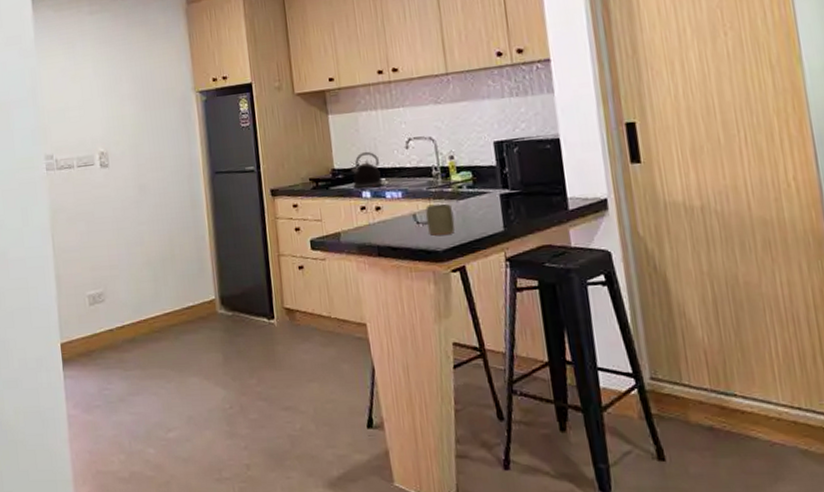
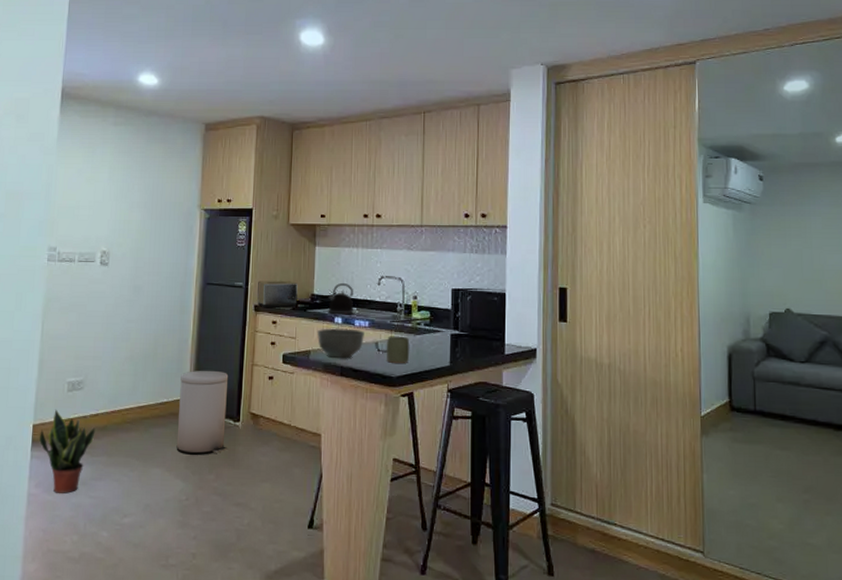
potted plant: none [69,325,125,413] -> present [39,409,96,494]
pedal bin: none [203,266,267,360] -> present [176,370,229,455]
toaster: none [270,157,318,192] -> present [257,281,298,308]
bowl: none [345,202,399,237] -> present [317,328,364,358]

